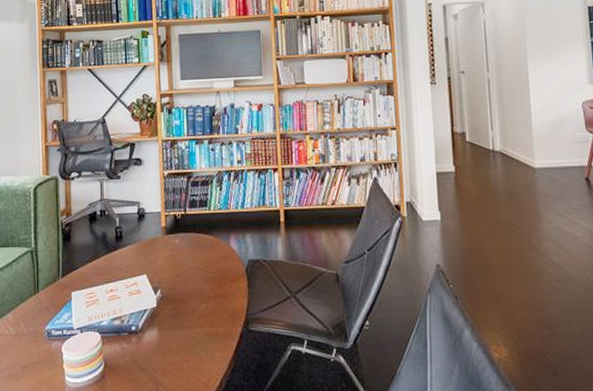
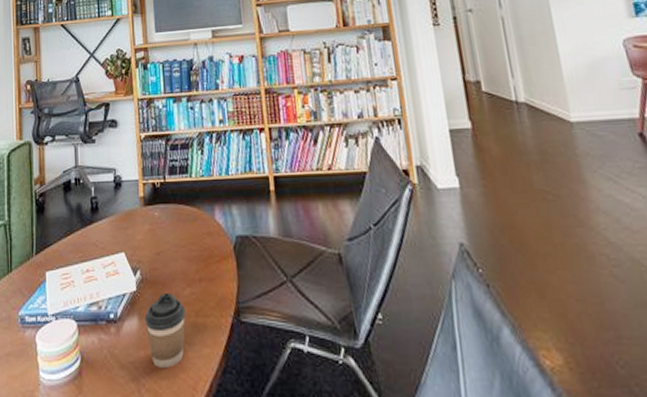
coffee cup: none [163,307,201,370] -> present [144,292,186,369]

